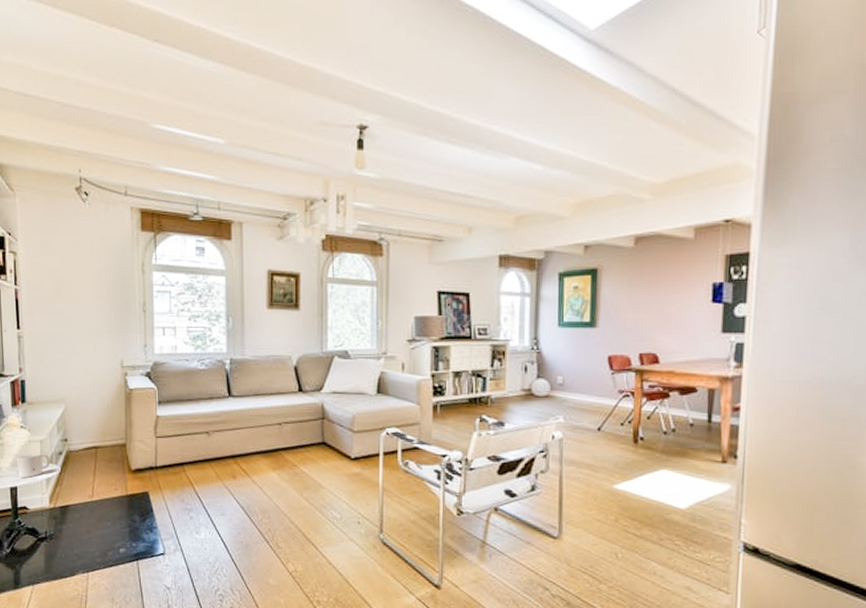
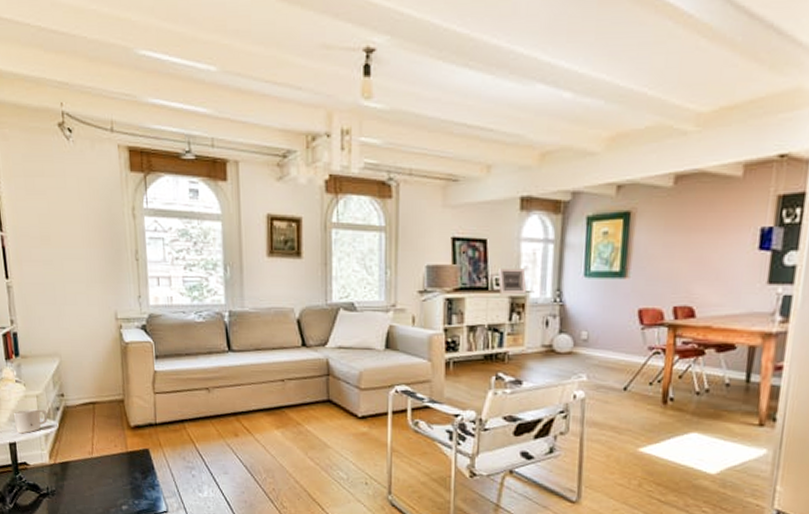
picture frame: none [479,319,507,344] -> present [497,268,527,295]

